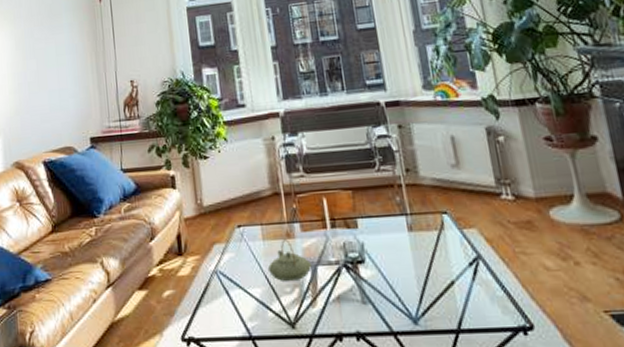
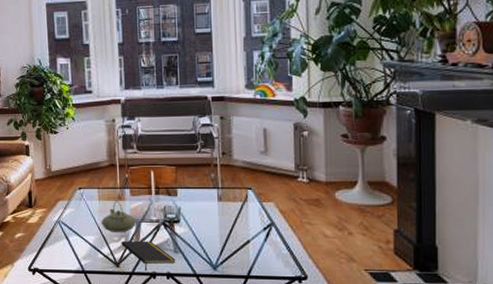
notepad: none [294,290,366,333] -> present [121,240,176,272]

